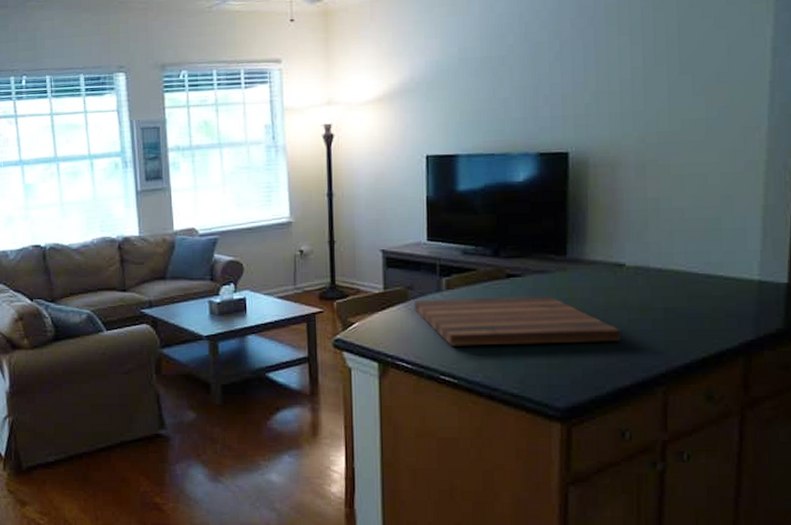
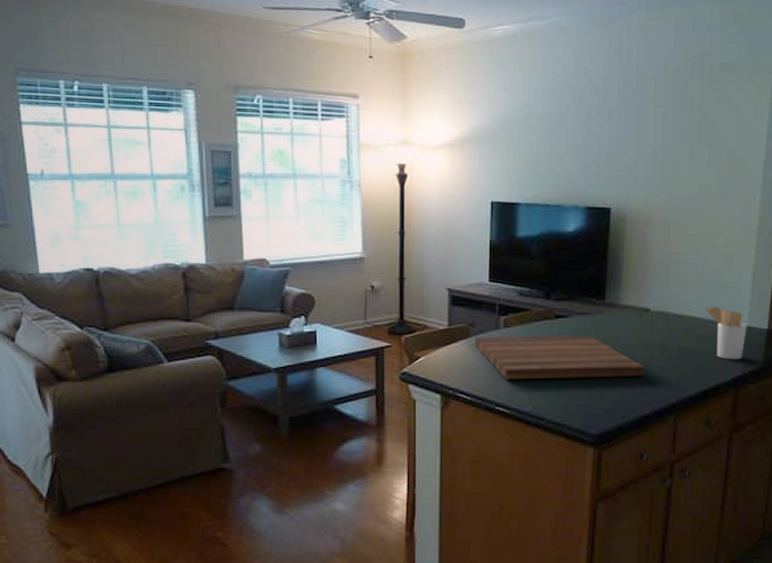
utensil holder: none [698,258,758,322] -> present [705,306,747,360]

